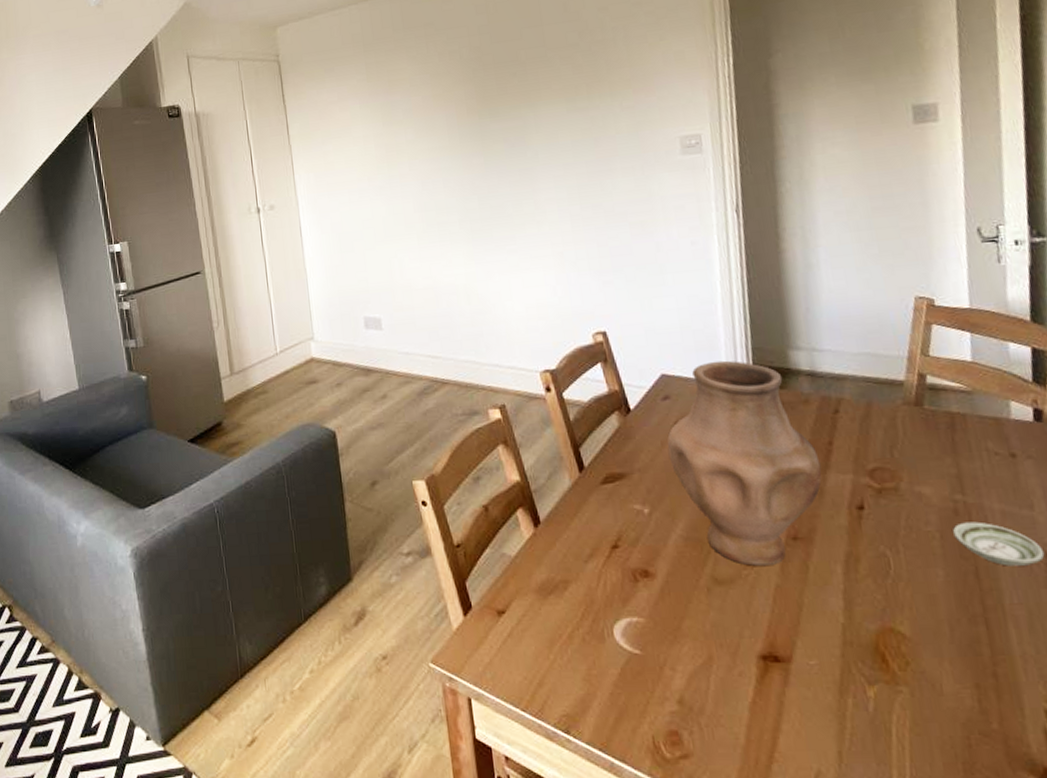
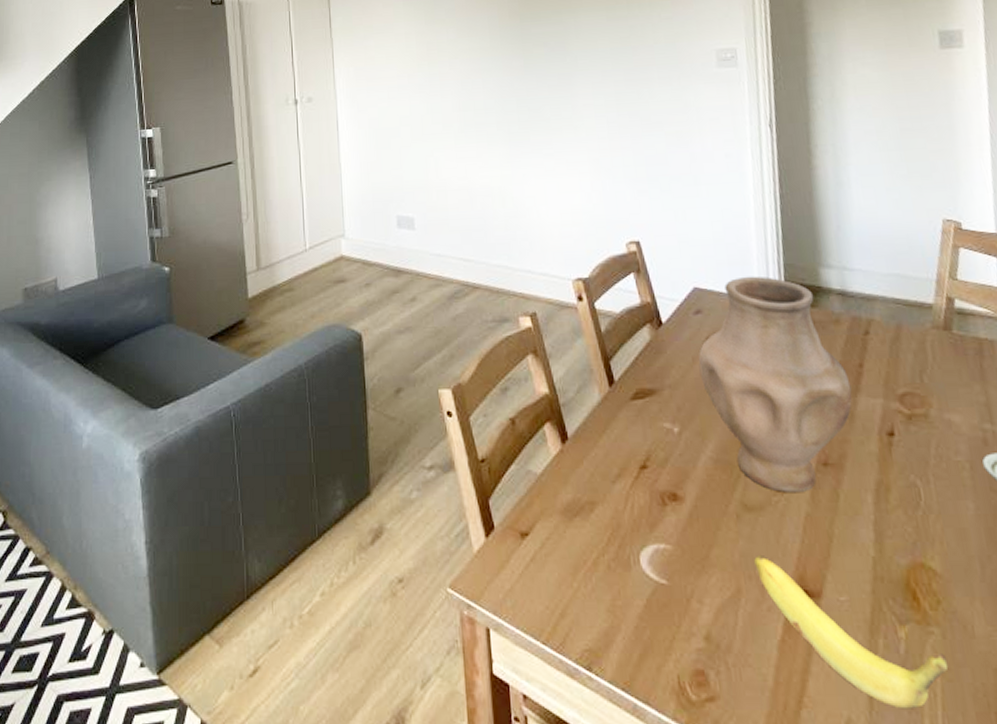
banana: none [725,625,917,762] -> present [754,556,949,709]

